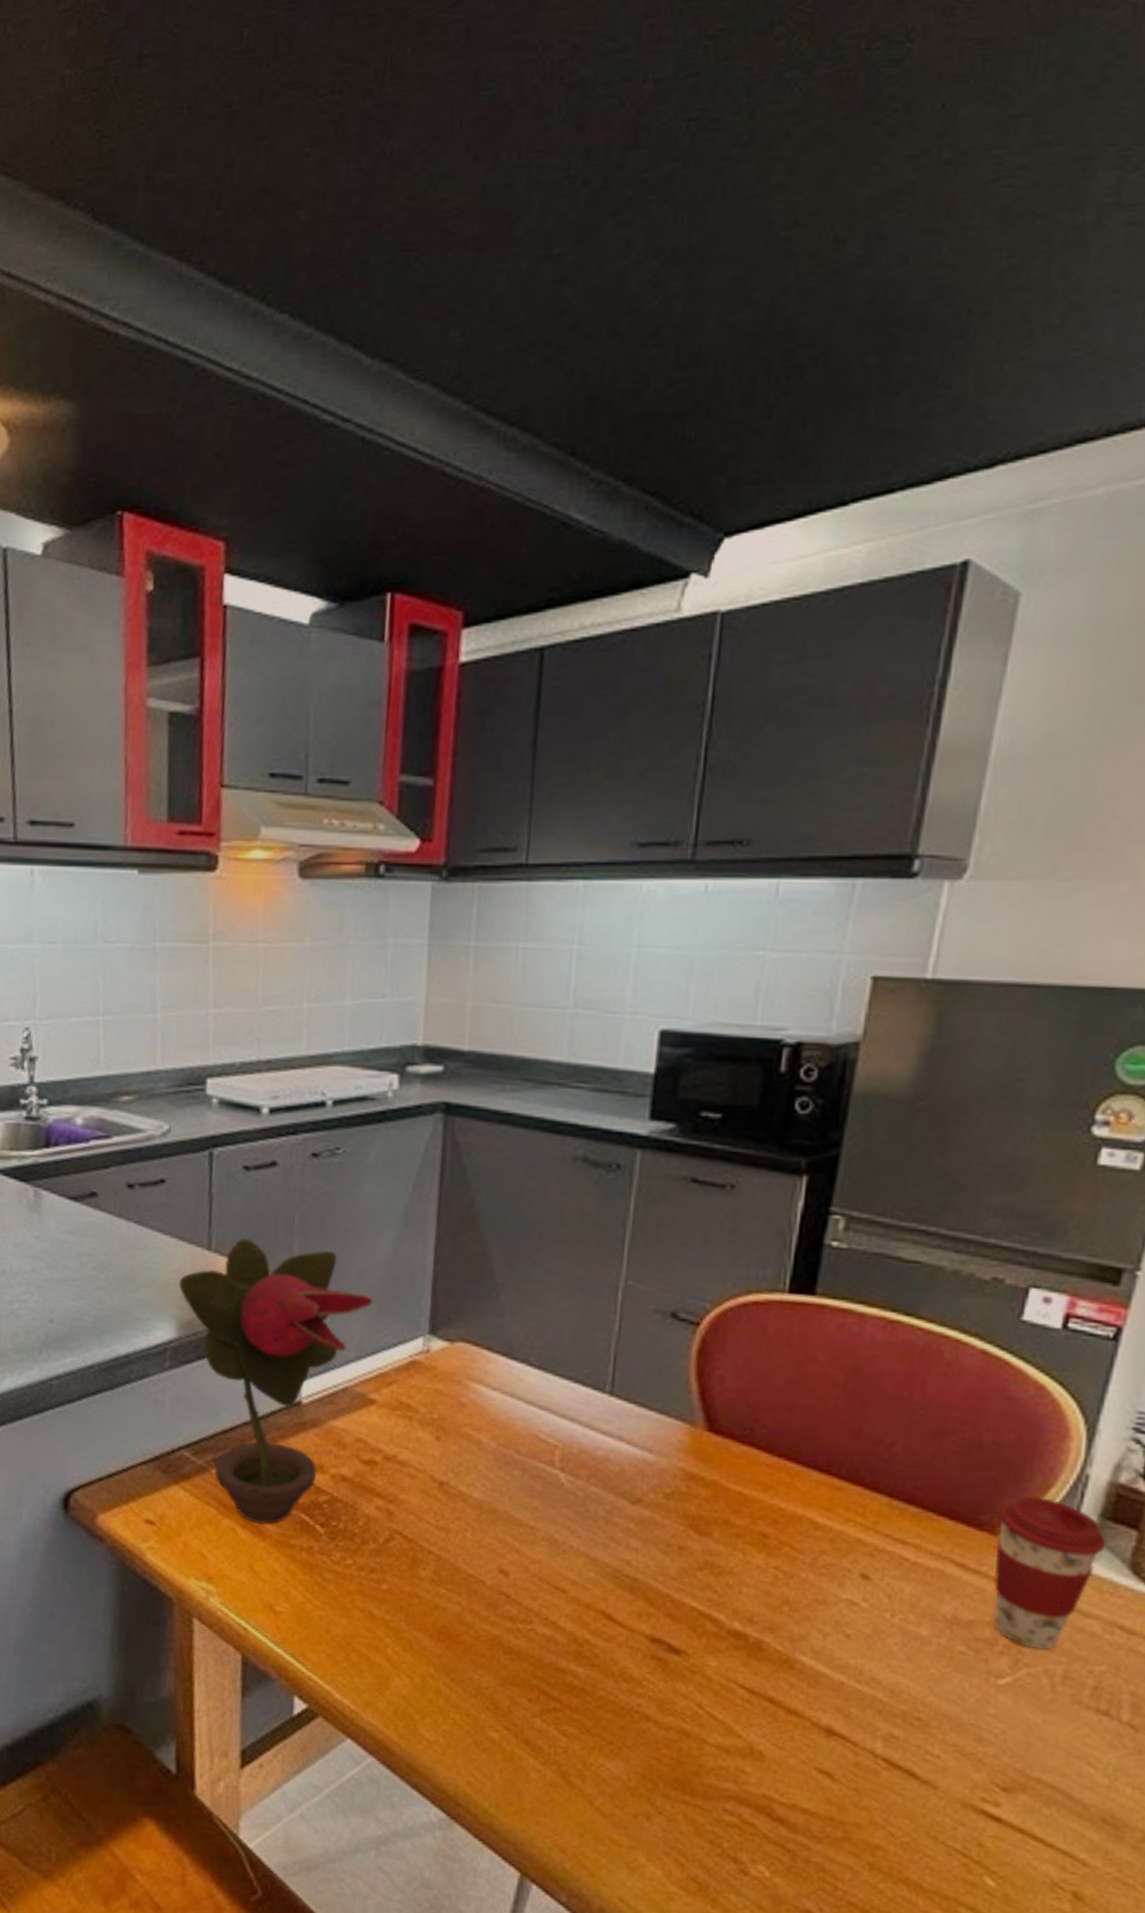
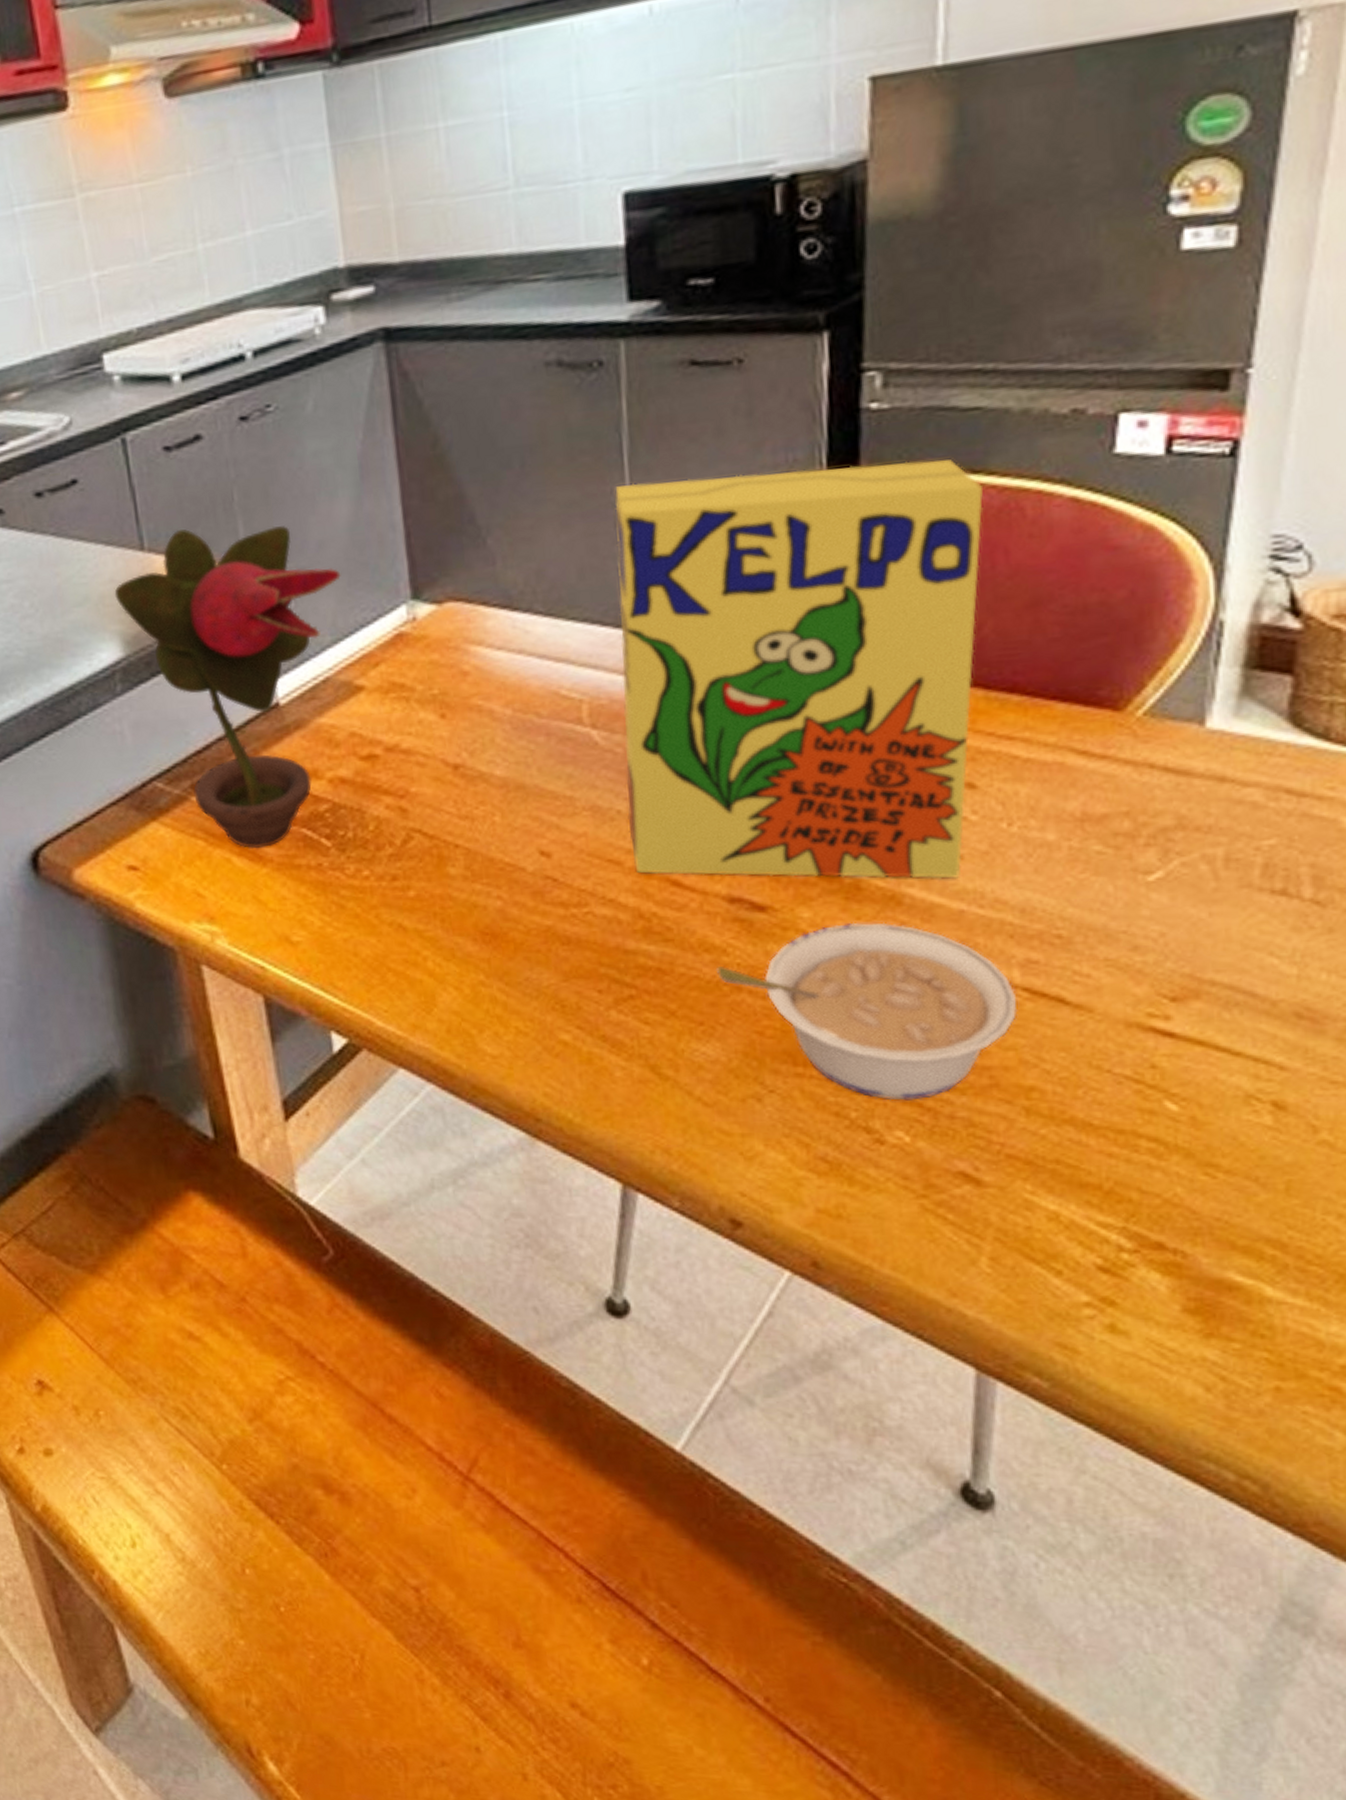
cereal box: none [577,1271,912,1654] -> present [615,459,984,879]
legume: none [631,1676,877,1841] -> present [717,922,1017,1101]
coffee cup: present [993,1496,1106,1650] -> none [1120,656,1256,833]

